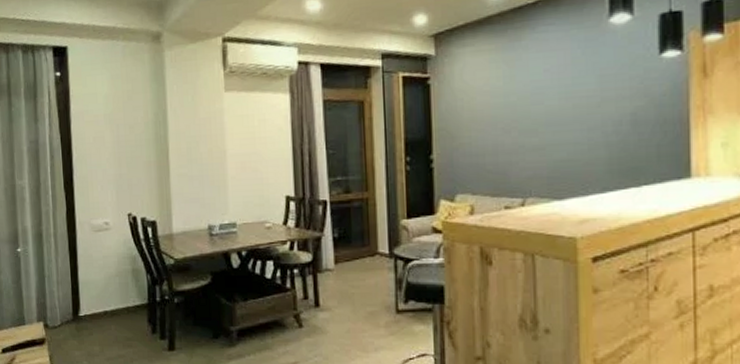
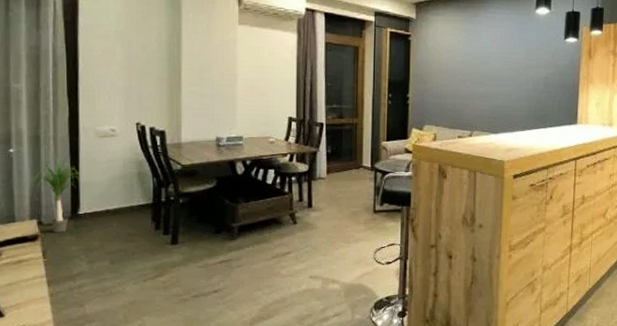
potted plant: none [31,254,82,336] -> present [24,156,83,233]

